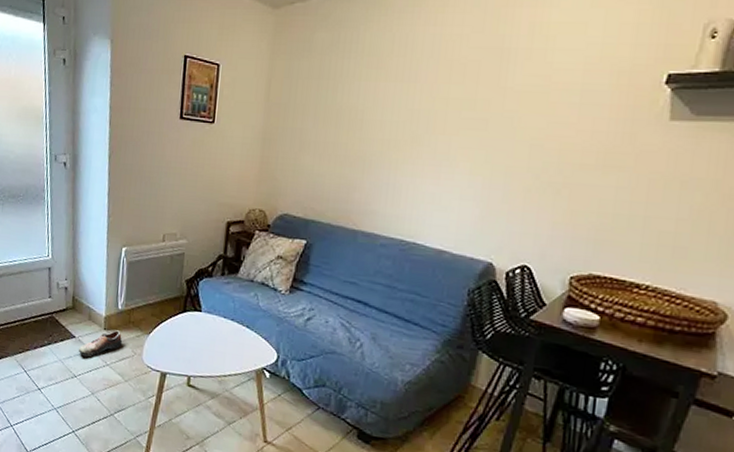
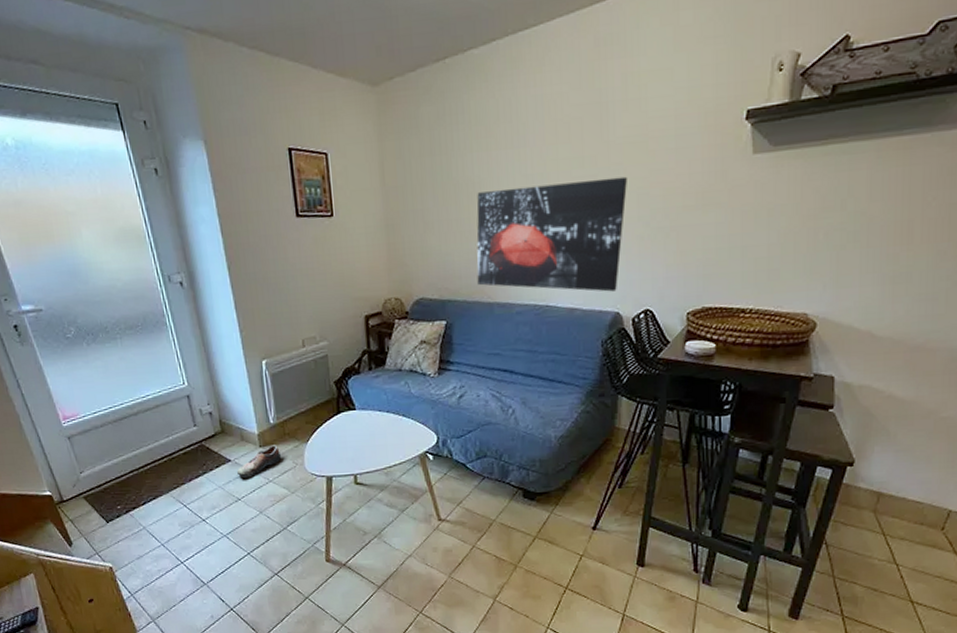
wall art: none [344,120,522,241] -> present [476,176,628,292]

